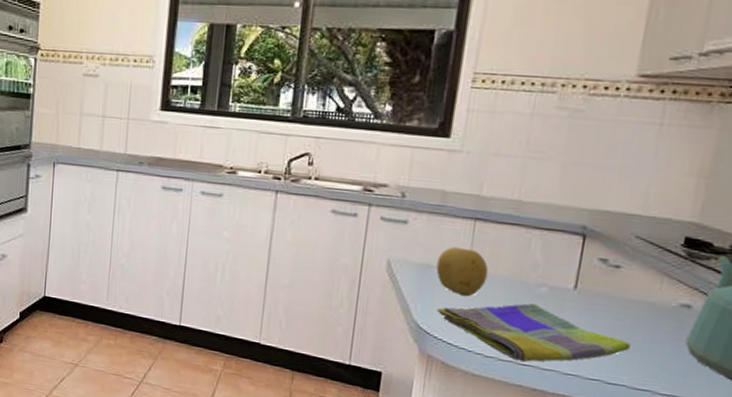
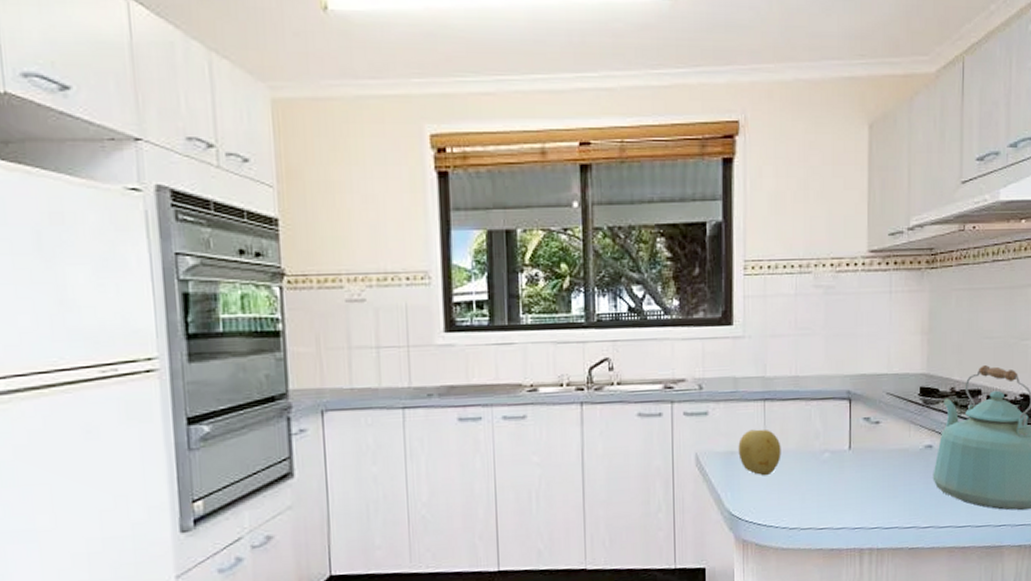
dish towel: present [437,303,632,362] -> none [745,470,897,526]

